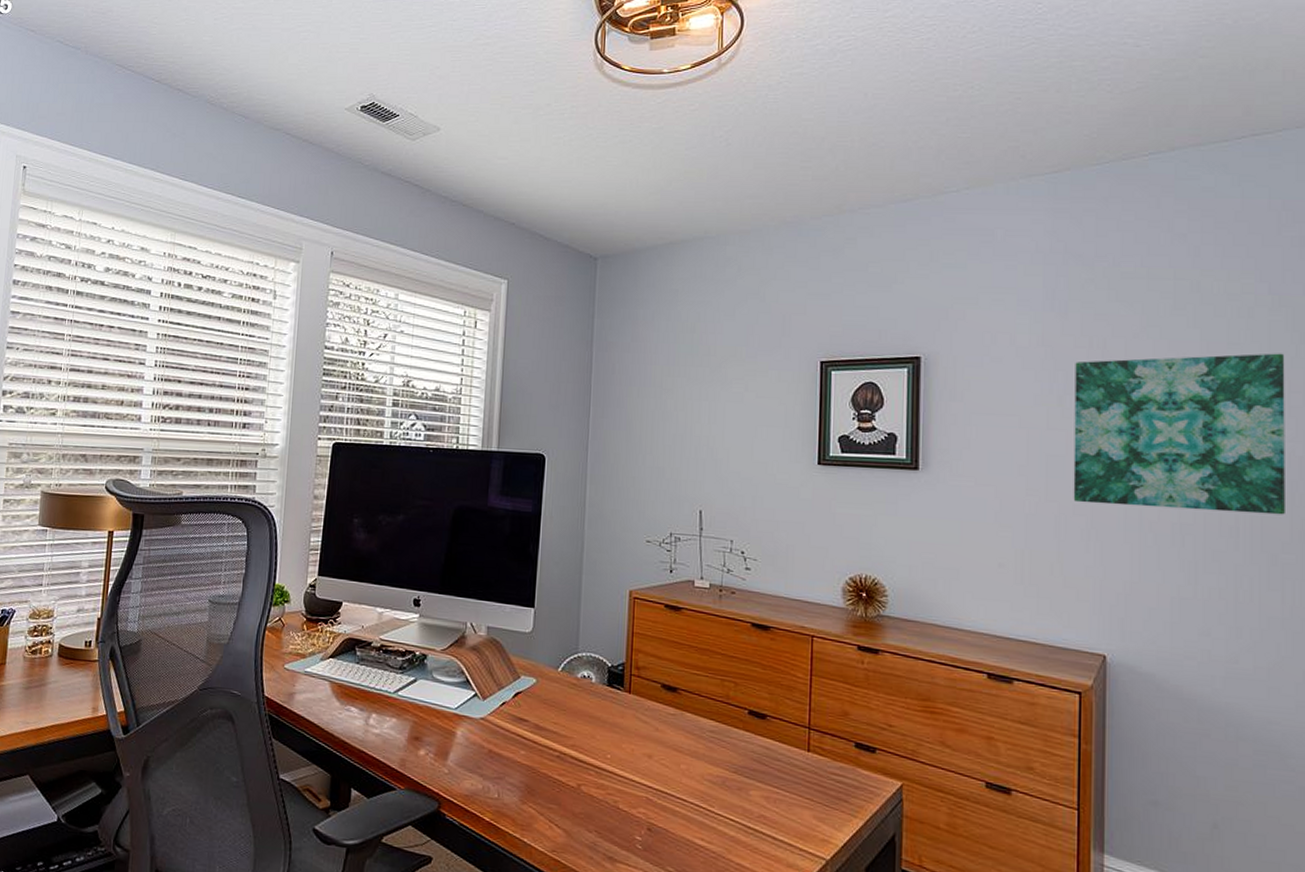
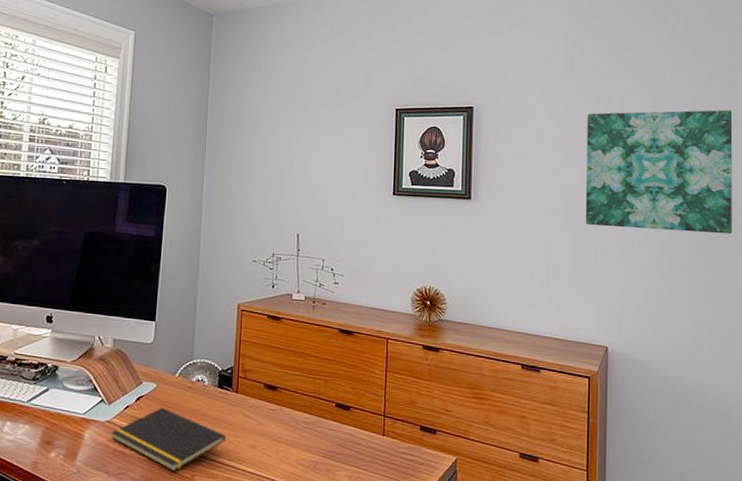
notepad: none [485,706,618,779] -> present [111,408,227,472]

